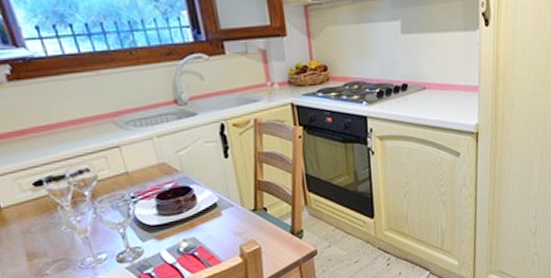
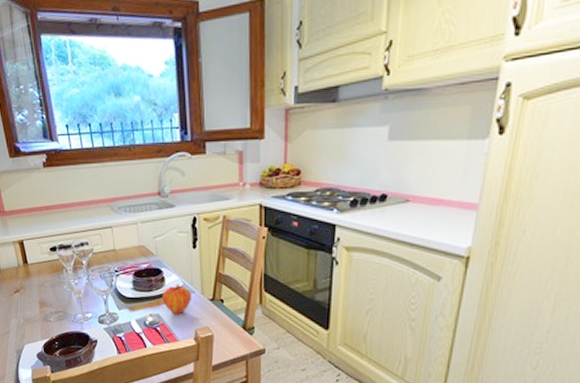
fruit: none [195,199,231,234] -> present [162,283,191,315]

